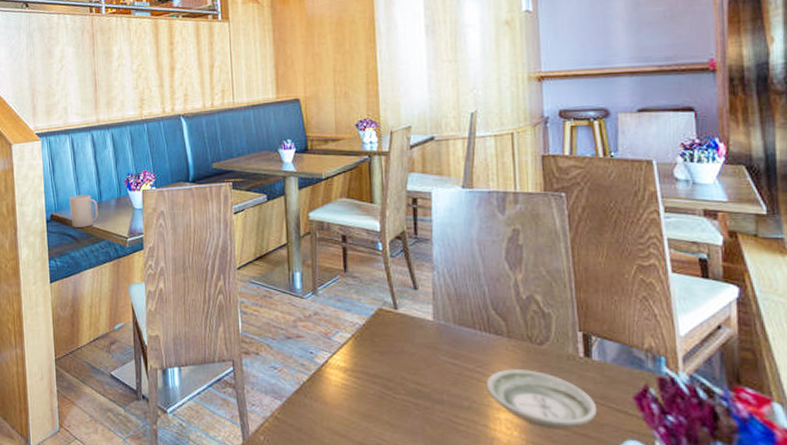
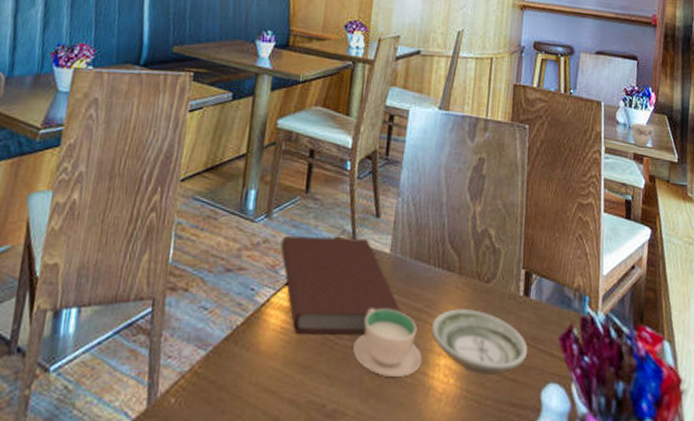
book: none [329,308,453,390] -> present [280,235,401,335]
cup: none [411,368,481,429] -> present [353,308,423,378]
teacup: none [695,177,730,203] -> present [631,123,655,148]

